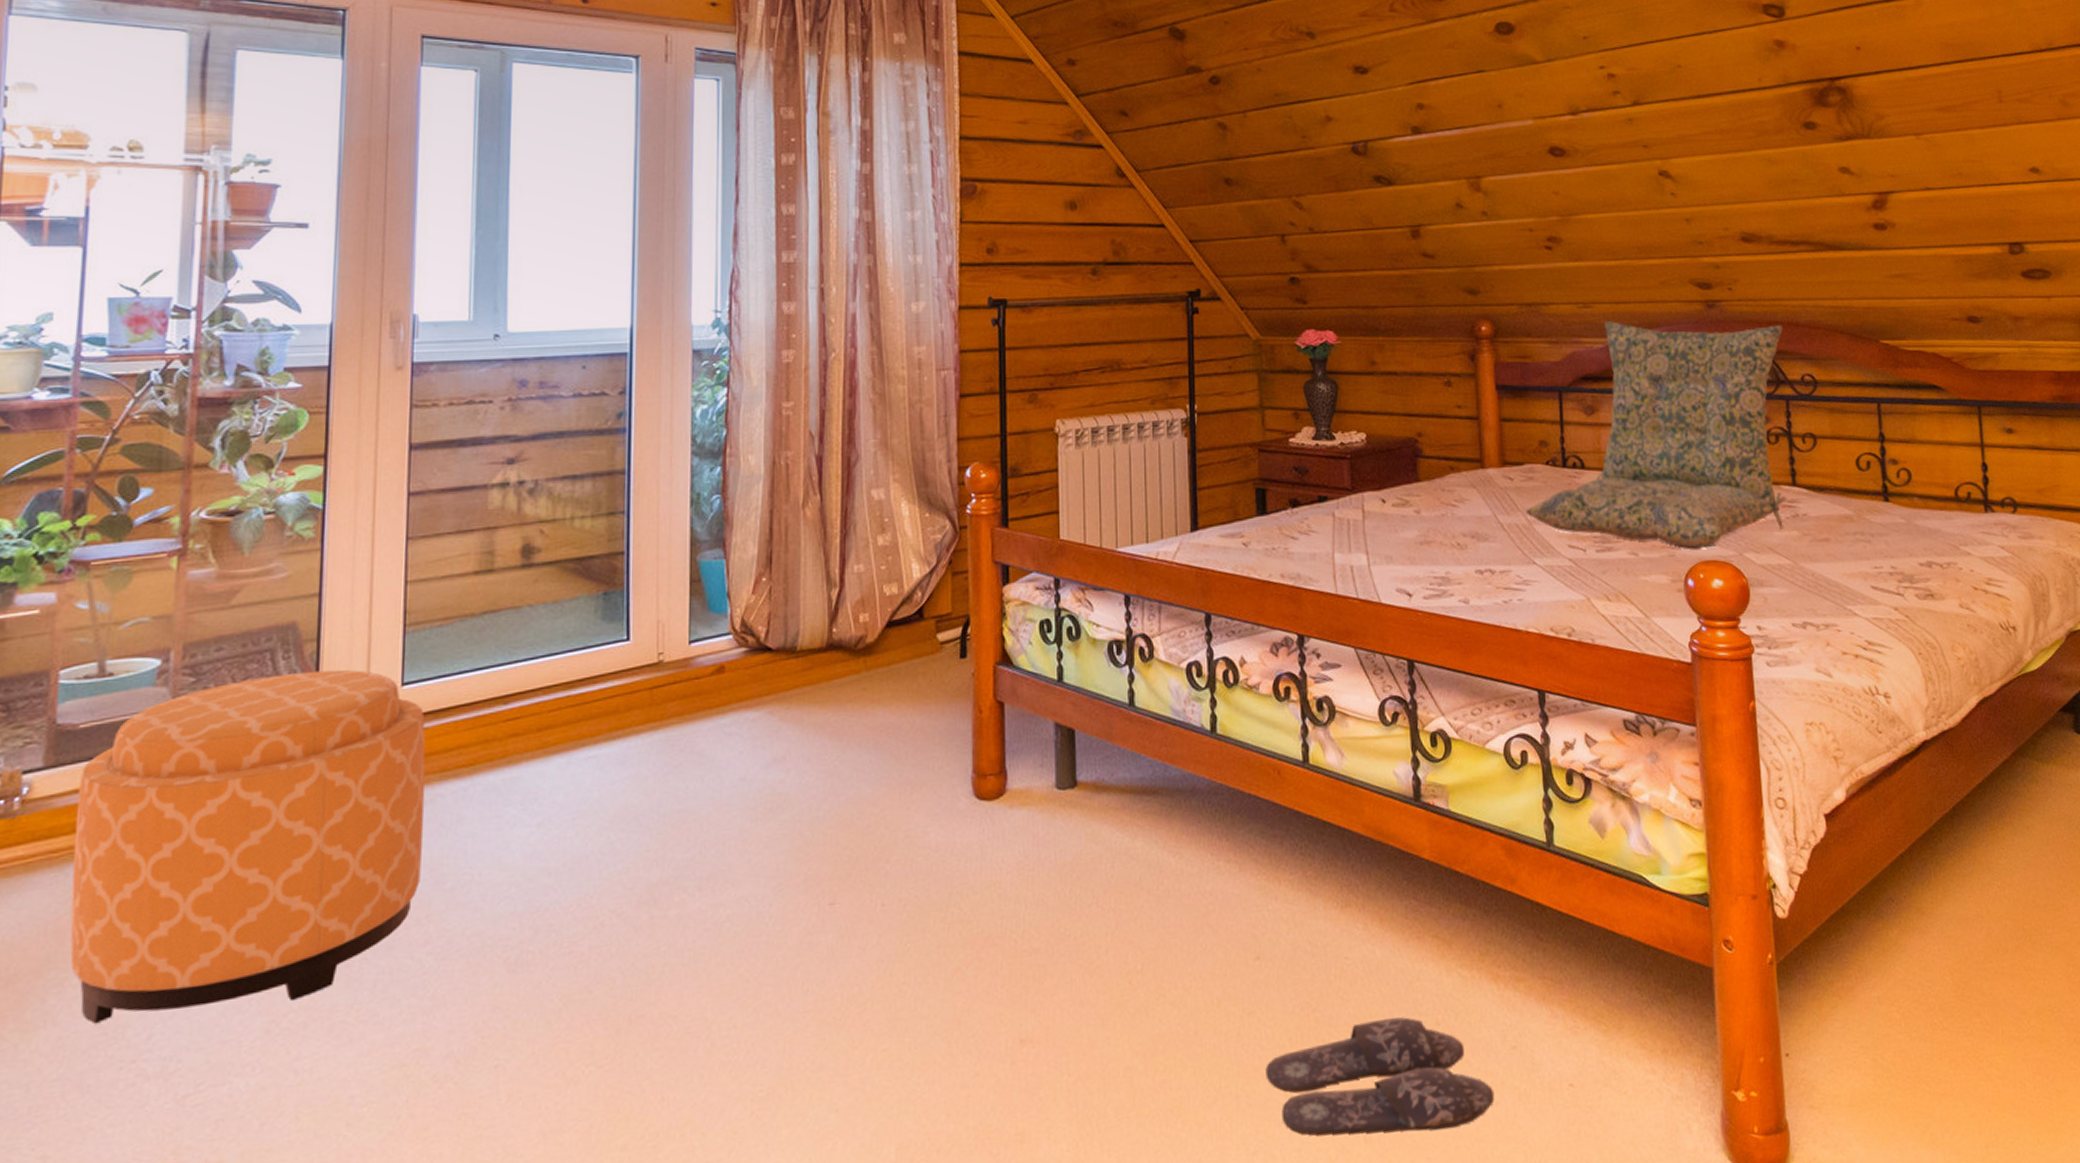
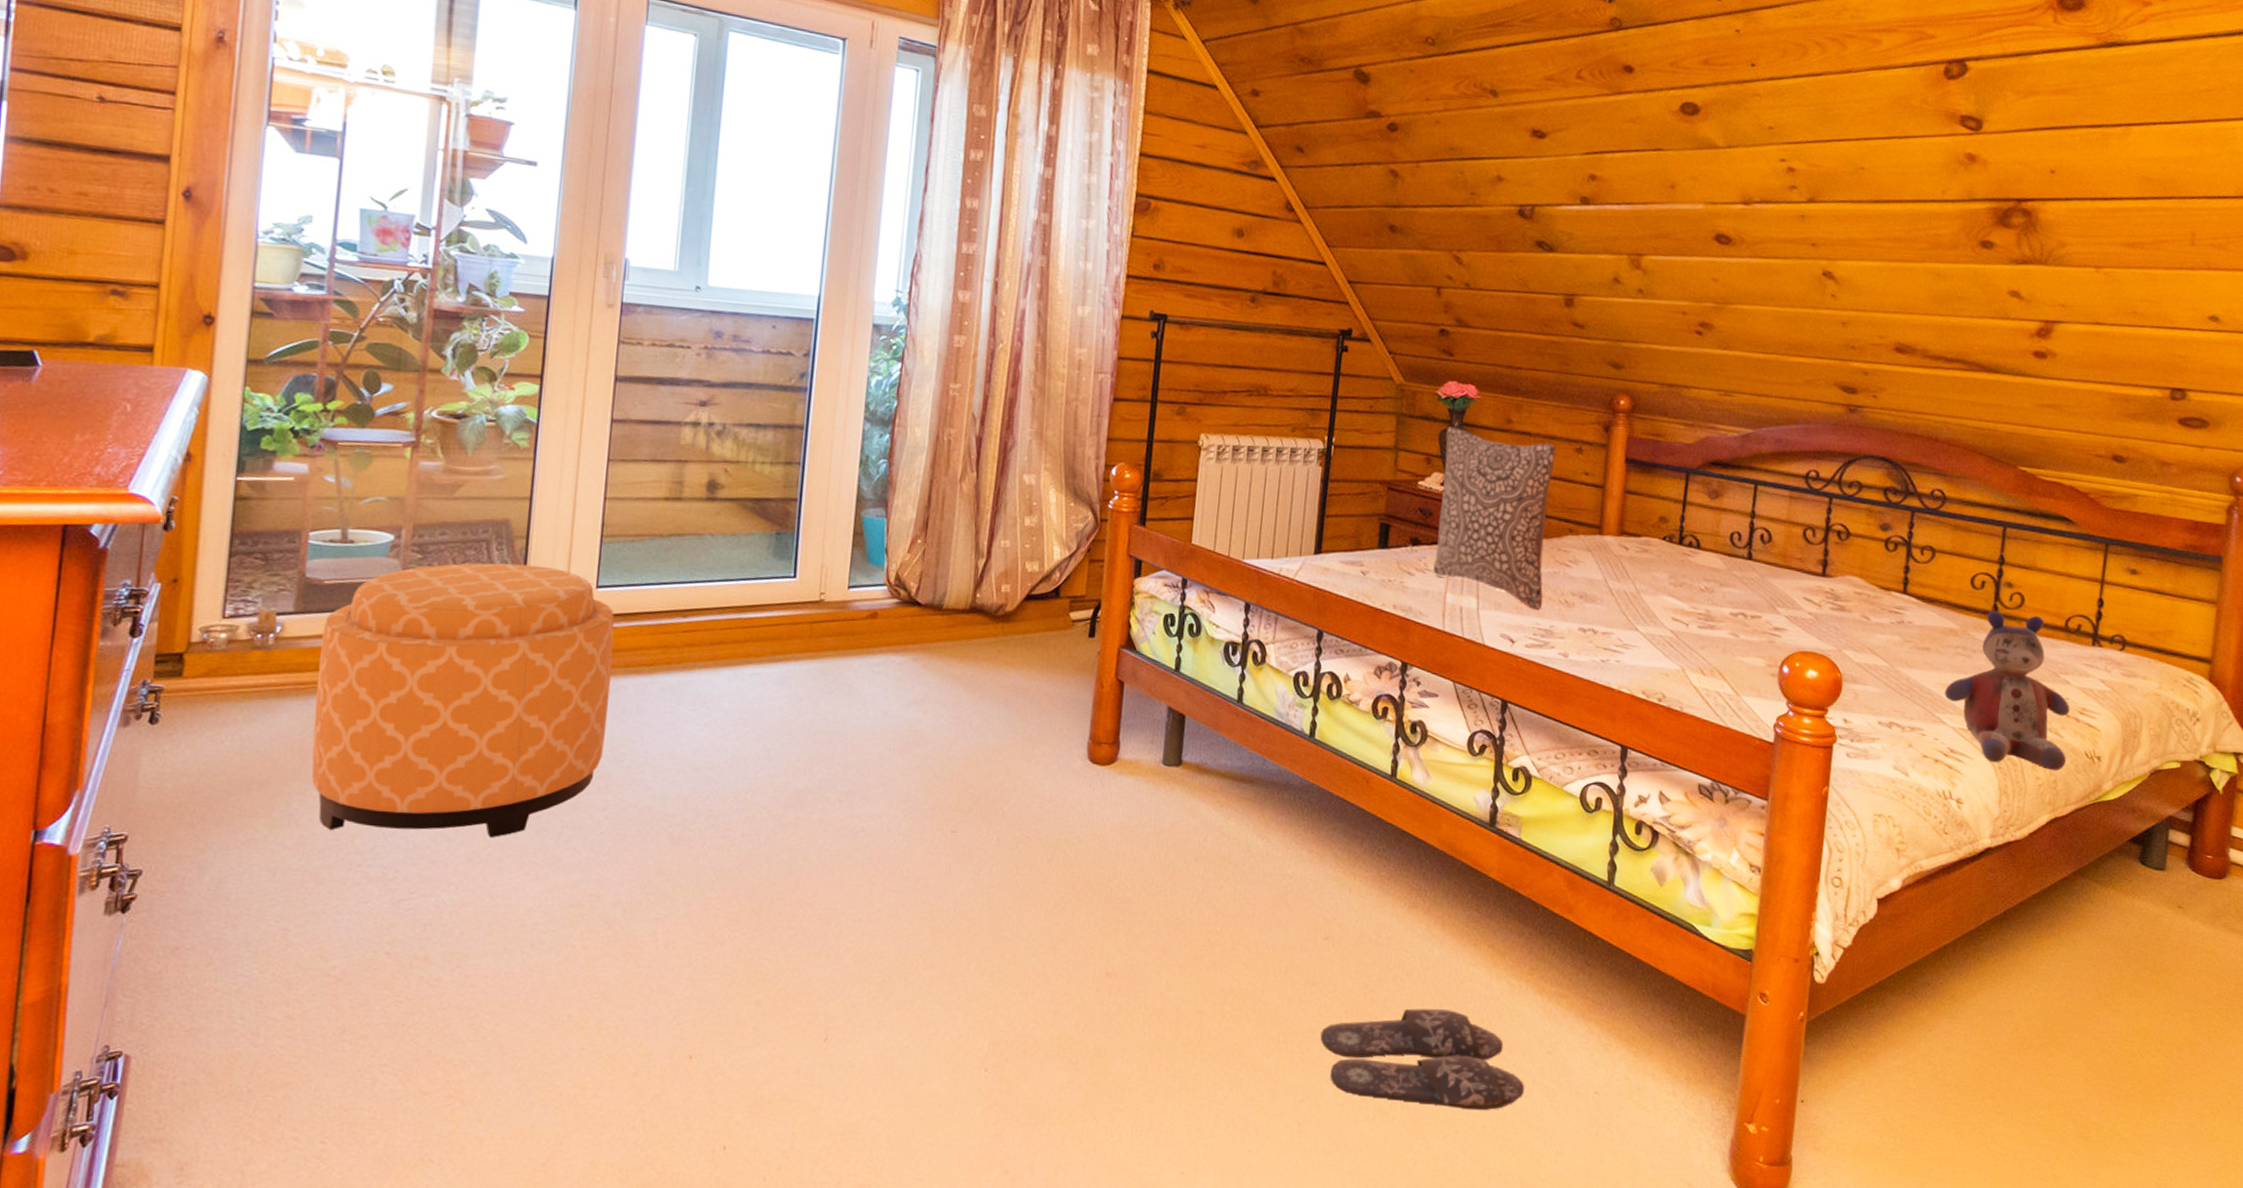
pillow: none [1311,377,1435,557] -> present [1433,426,1556,609]
seat cushion: present [1525,321,1786,548] -> none [1635,412,1921,639]
stuffed bear: none [1851,489,1984,650] -> present [1944,610,2070,772]

